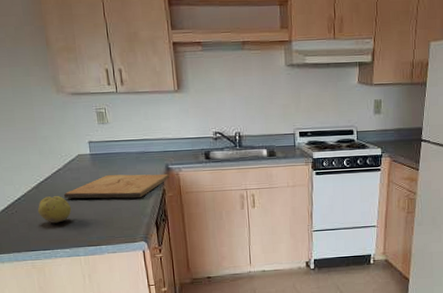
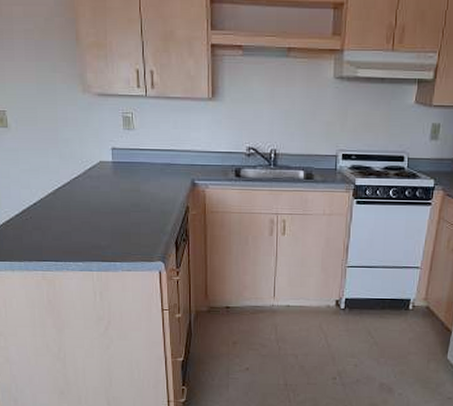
fruit: present [37,196,72,223] -> none [52,204,88,234]
cutting board: present [63,173,169,199] -> none [80,185,195,213]

